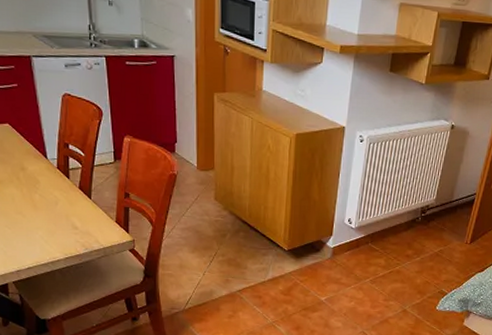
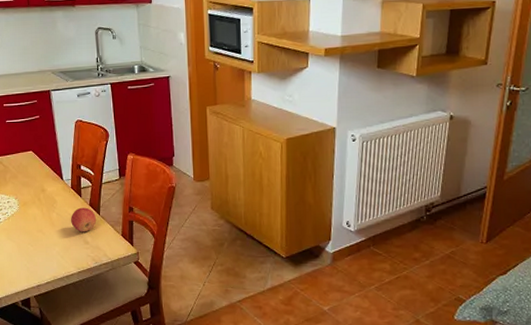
apple: none [57,190,88,217] -> present [71,207,97,232]

